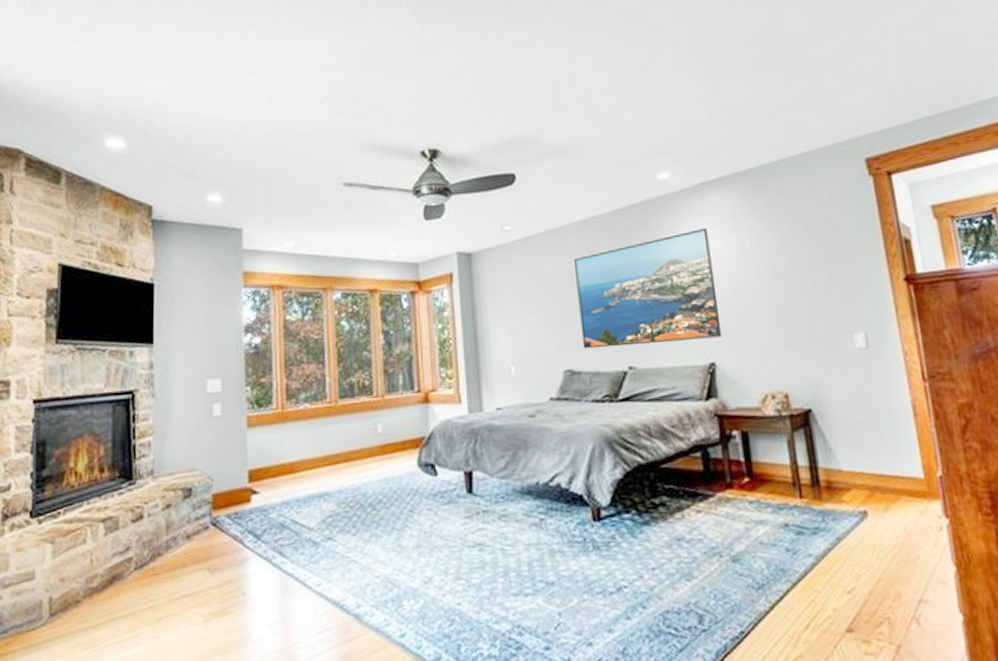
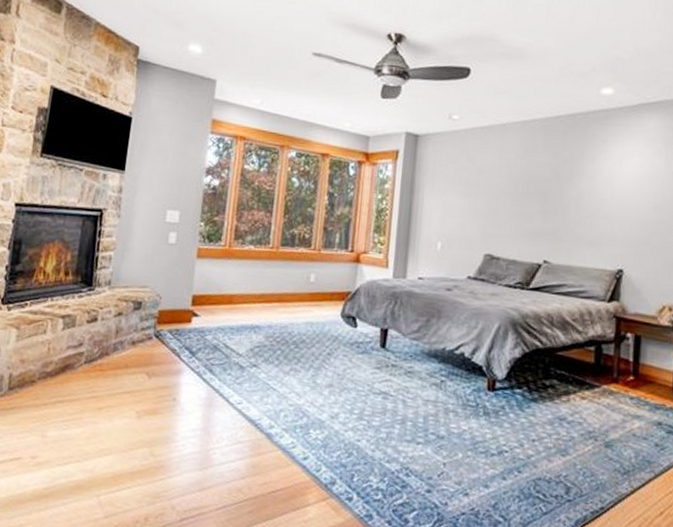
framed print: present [574,227,722,349] -> none [505,145,639,248]

